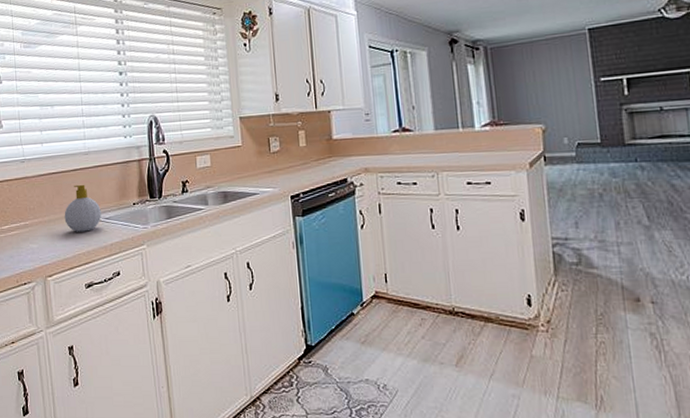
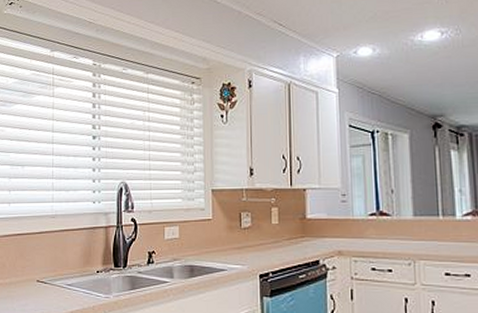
soap bottle: present [64,184,102,232] -> none [26,248,64,297]

